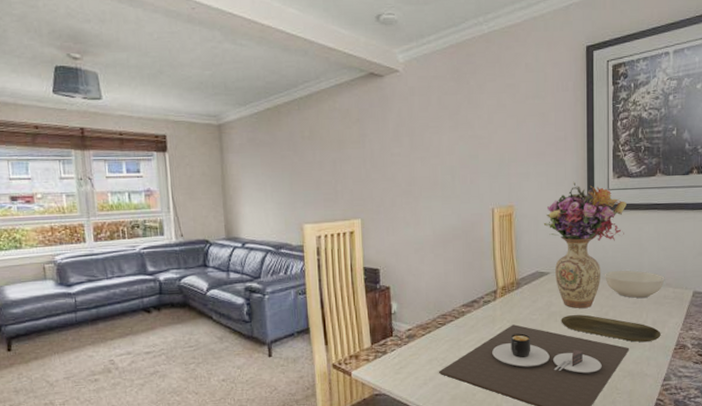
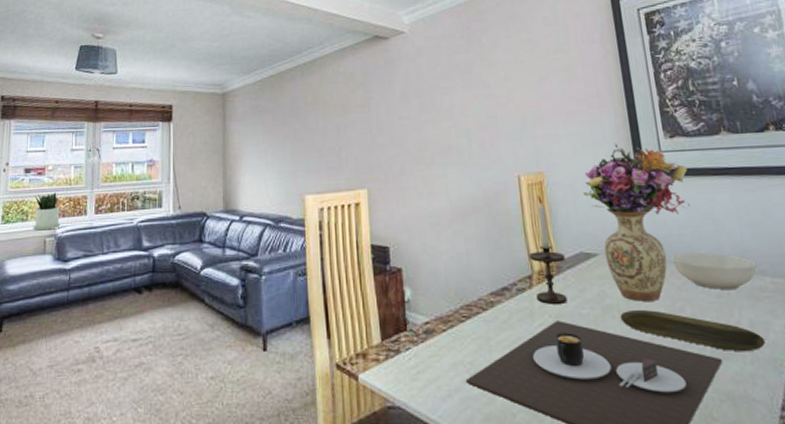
planter: none [27,220,59,258] -> present [33,192,61,231]
candlestick: none [496,225,524,312] -> present [529,195,568,304]

